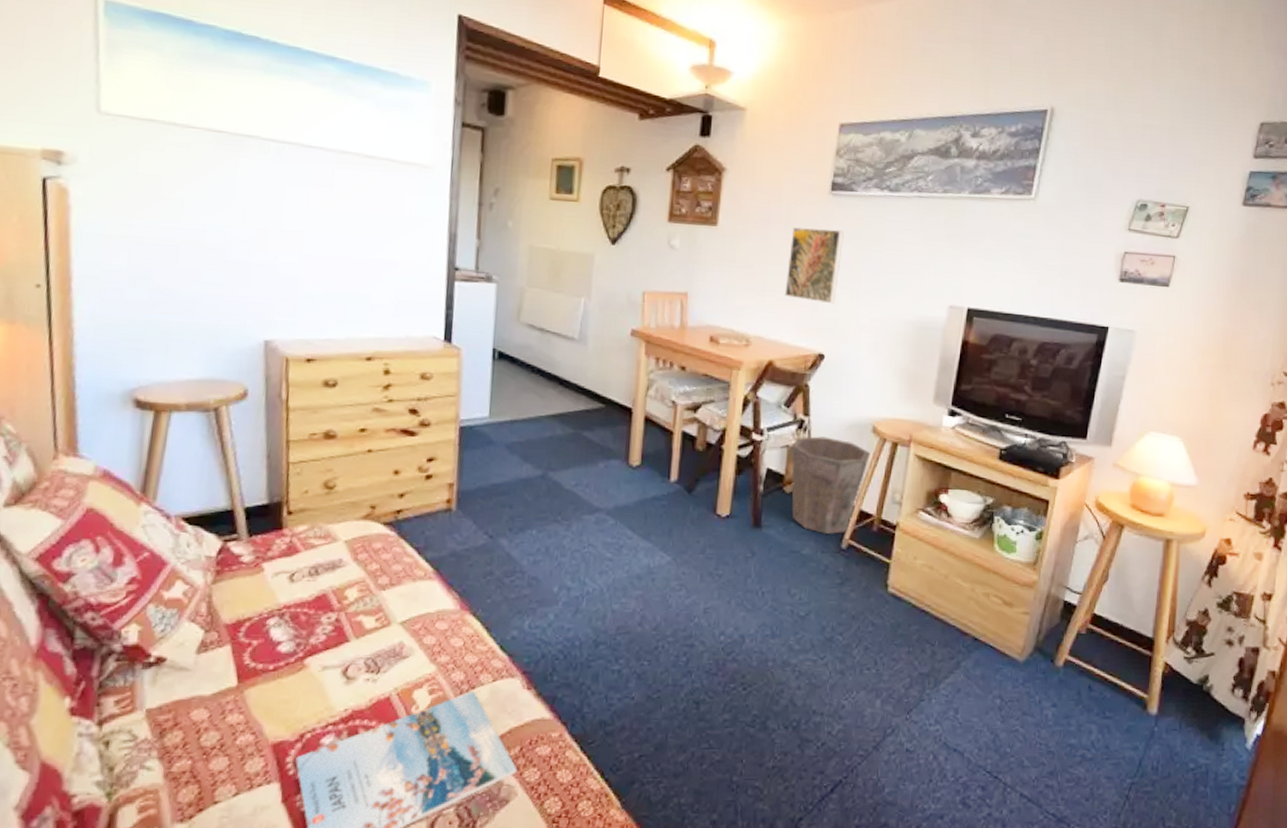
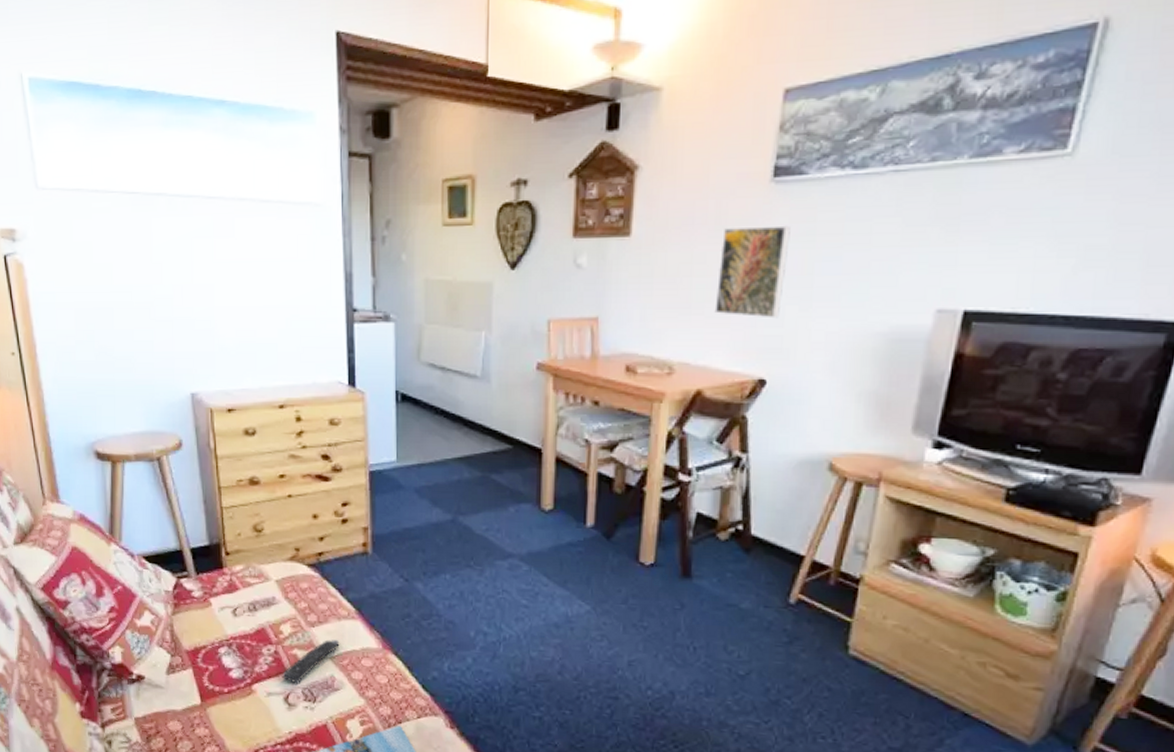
remote control: none [342,603,413,654] -> present [282,639,340,684]
waste bin: present [791,436,871,534] -> none [725,476,827,587]

